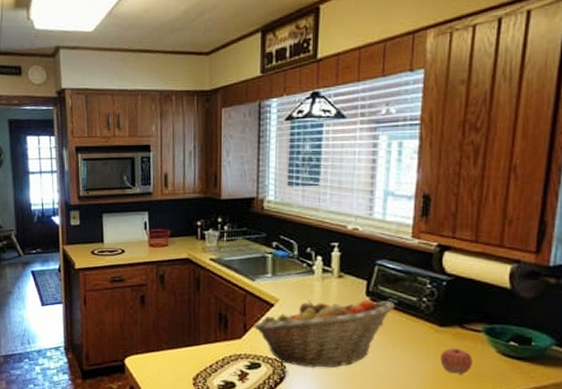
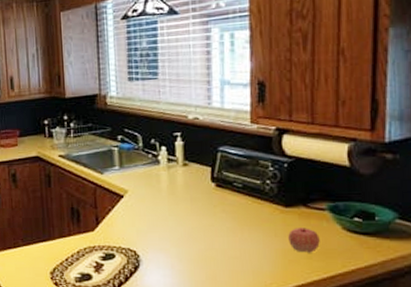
fruit basket: present [253,299,395,368] -> none [105,185,241,255]

